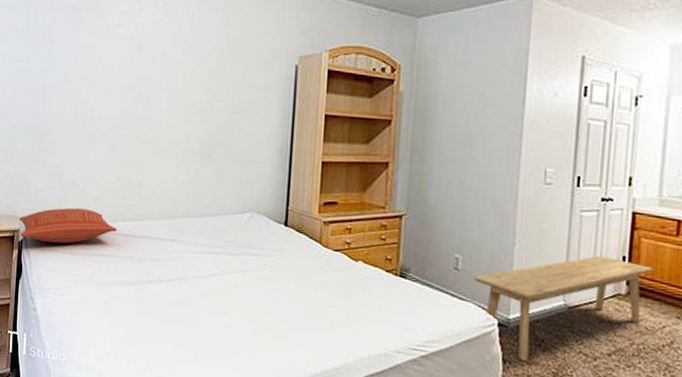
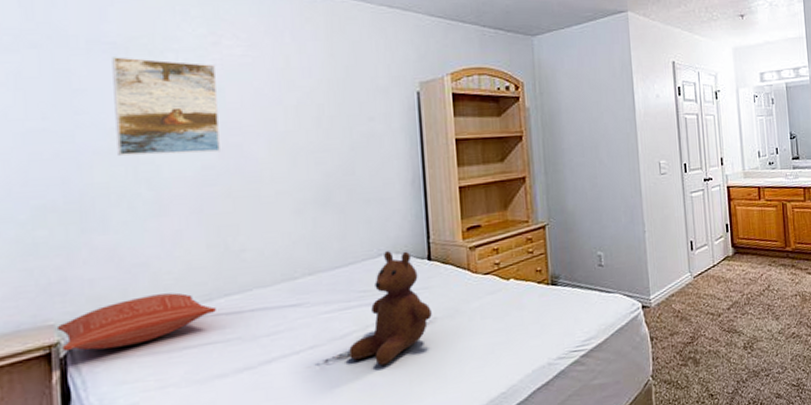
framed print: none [67,17,139,102] -> present [112,57,222,156]
teddy bear: none [207,210,282,311] -> present [348,251,432,366]
bench: present [474,255,654,361] -> none [616,227,748,334]

